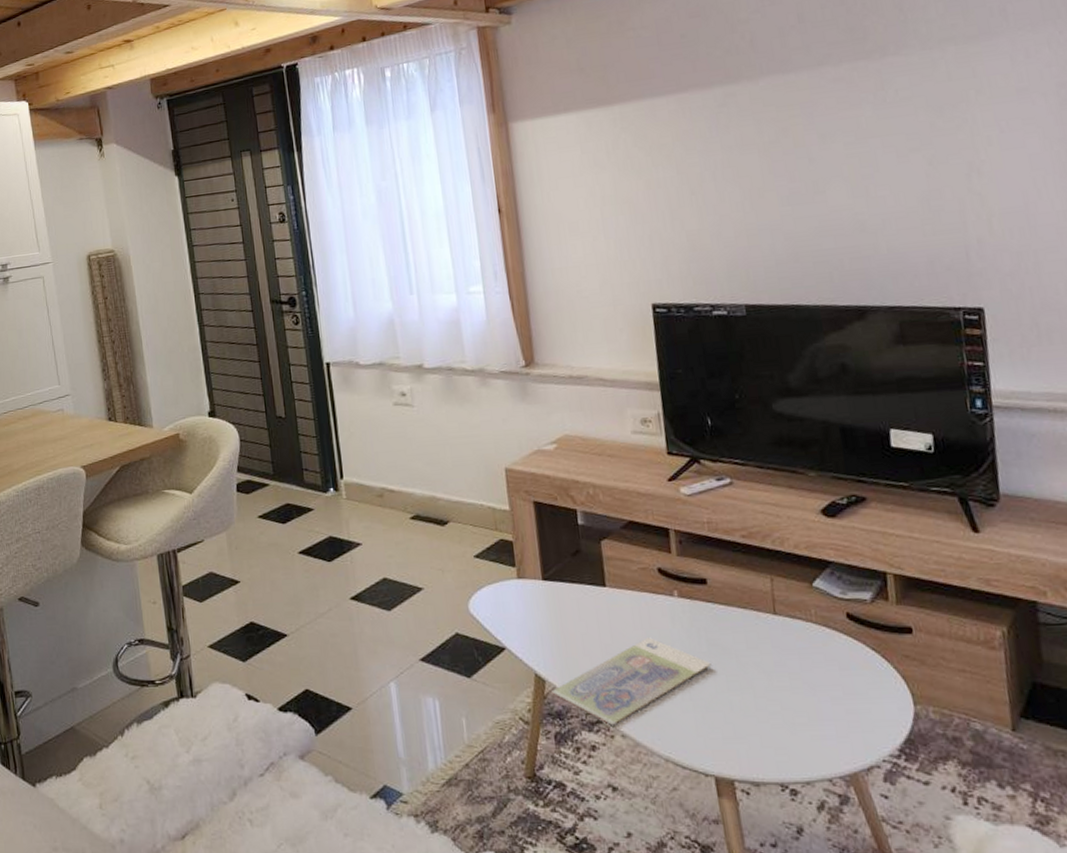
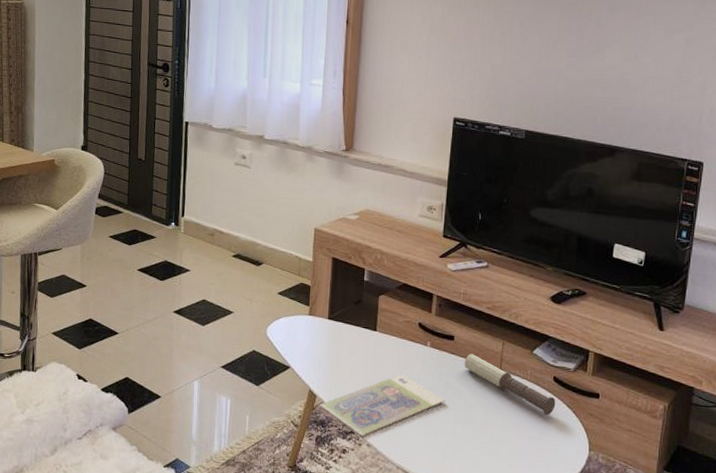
candle: none [725,598,857,666] -> present [464,354,556,416]

